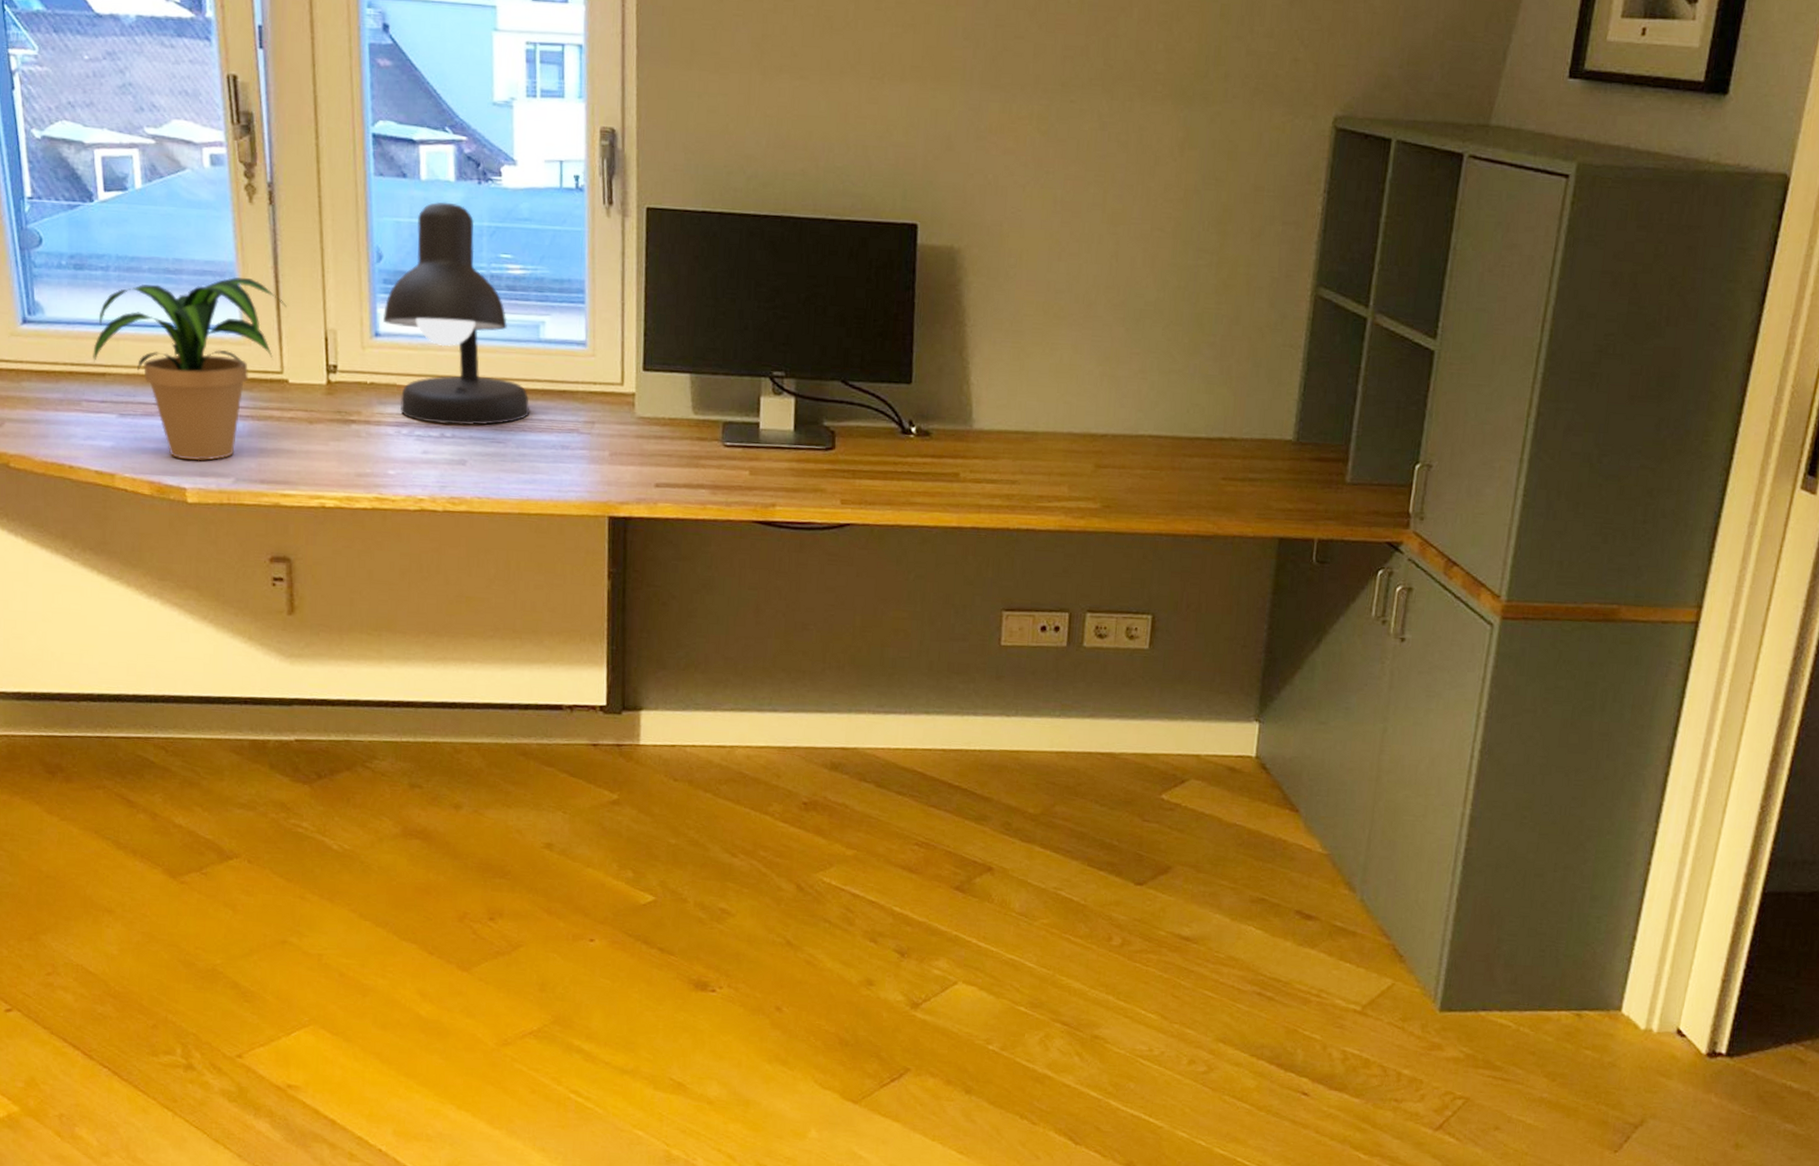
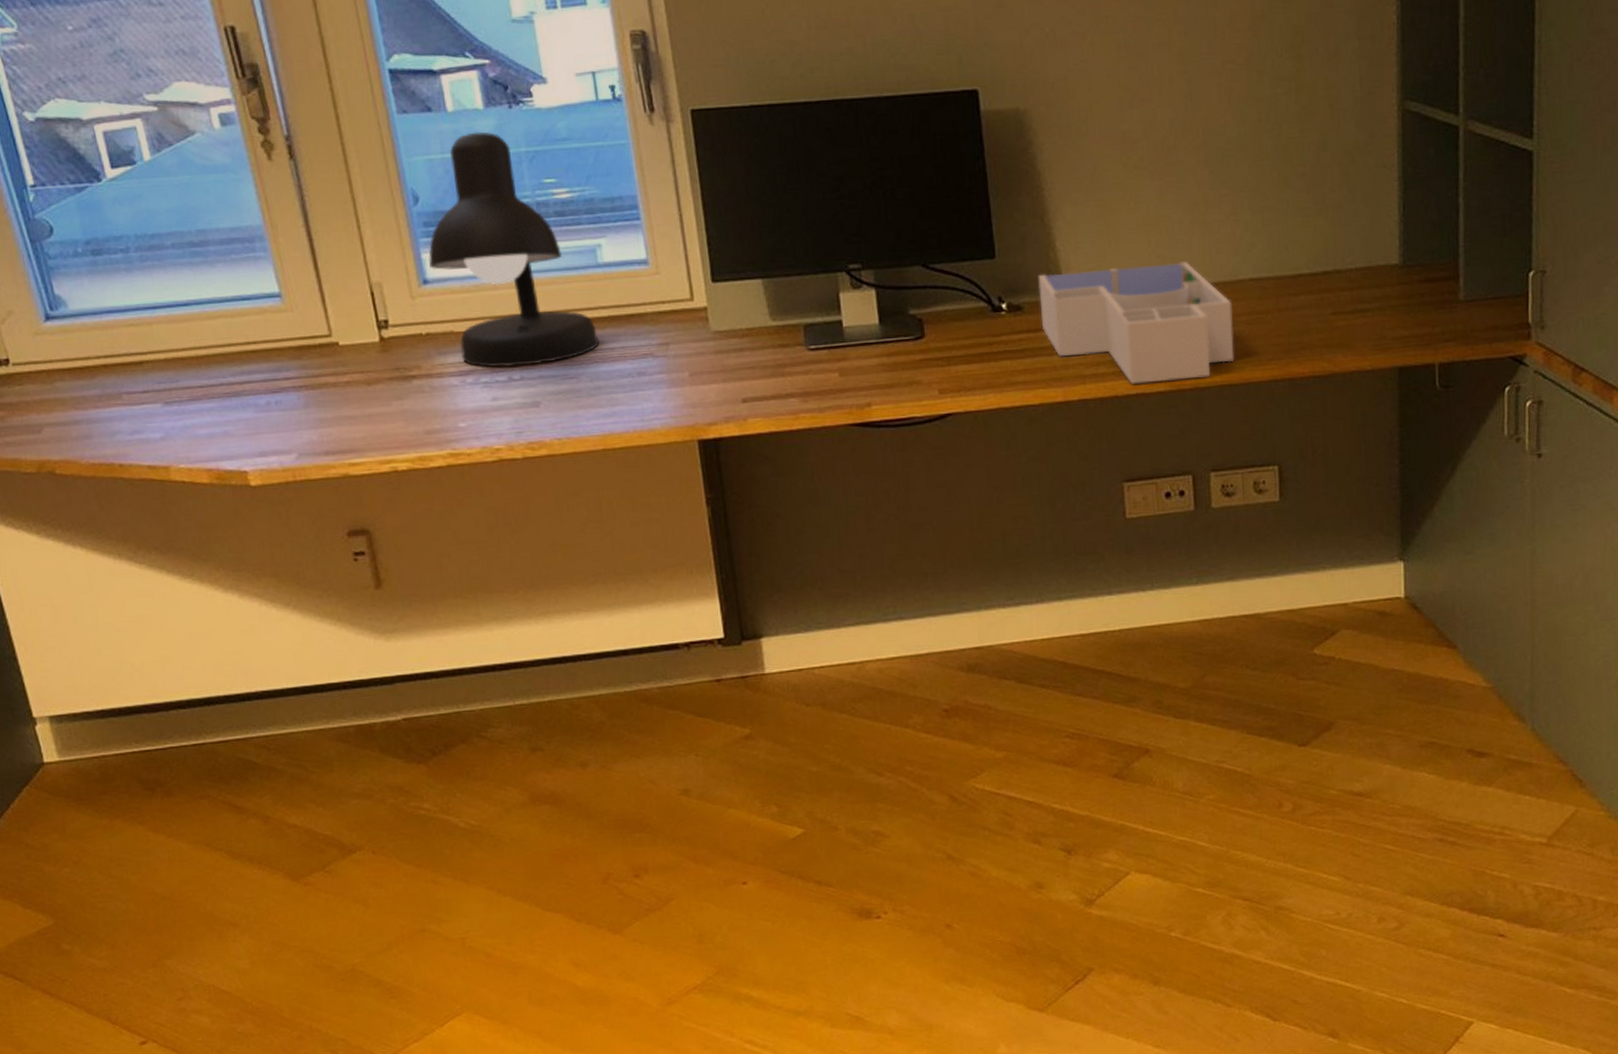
potted plant: present [93,276,287,461] -> none [125,239,325,441]
desk organizer: none [947,404,1129,522] -> present [1038,262,1235,384]

